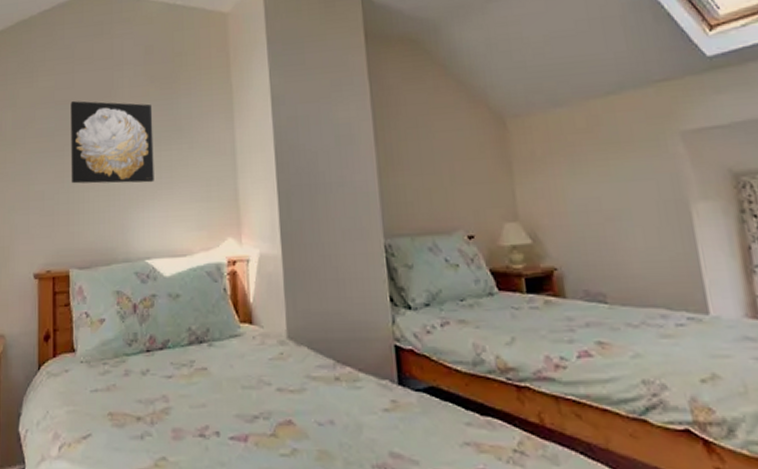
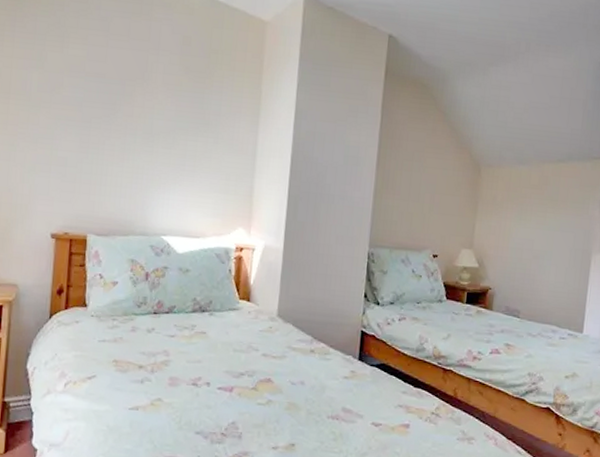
wall art: present [71,100,154,184] -> none [95,75,184,168]

